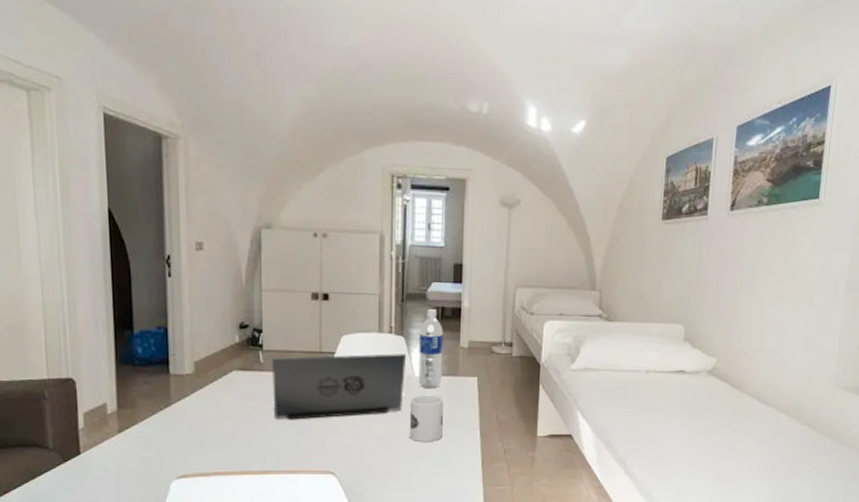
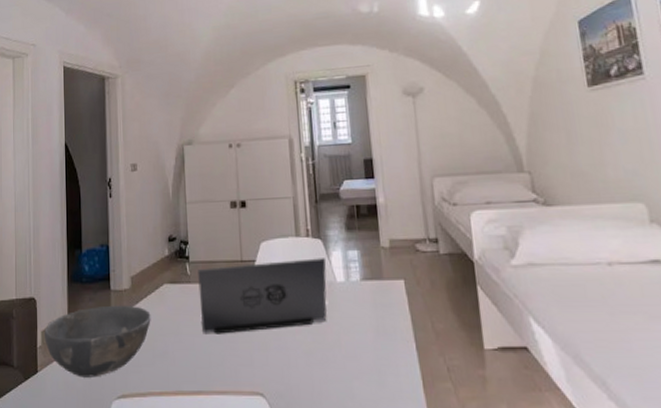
bowl: none [87,389,218,459] -> present [44,305,151,378]
mug: present [410,394,443,443] -> none [335,302,374,359]
water bottle: present [418,309,443,389] -> none [336,208,366,296]

